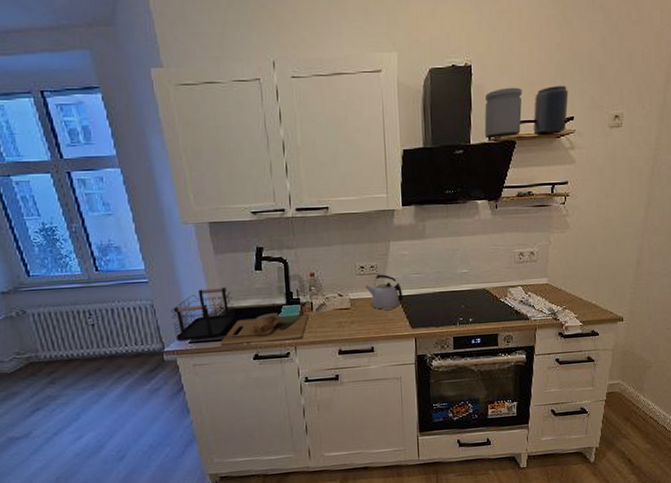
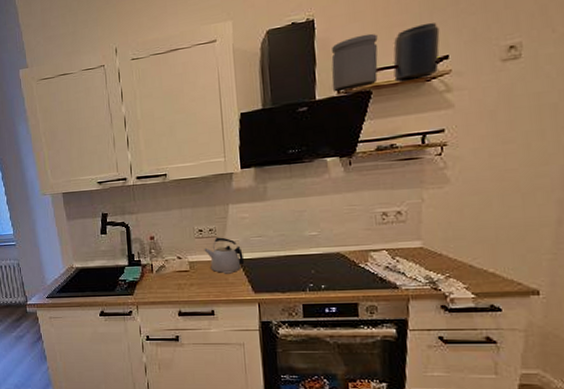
dish rack: present [171,288,236,342] -> none [33,250,85,296]
cutting board: present [220,313,308,345] -> none [71,273,149,301]

